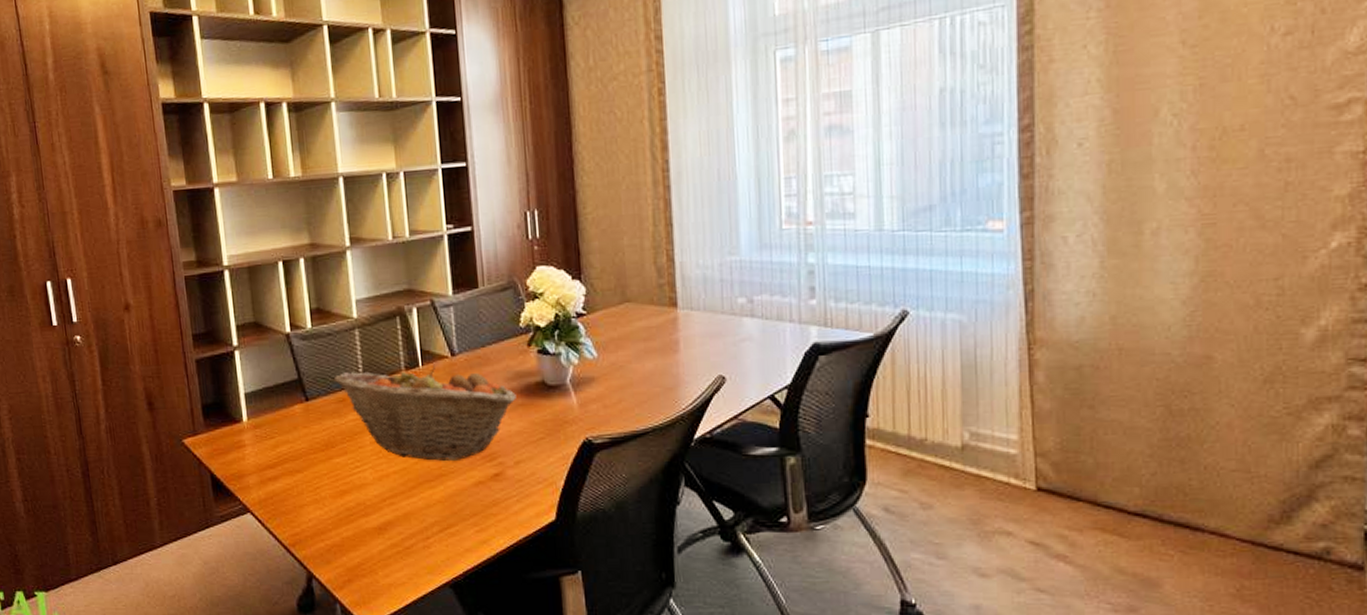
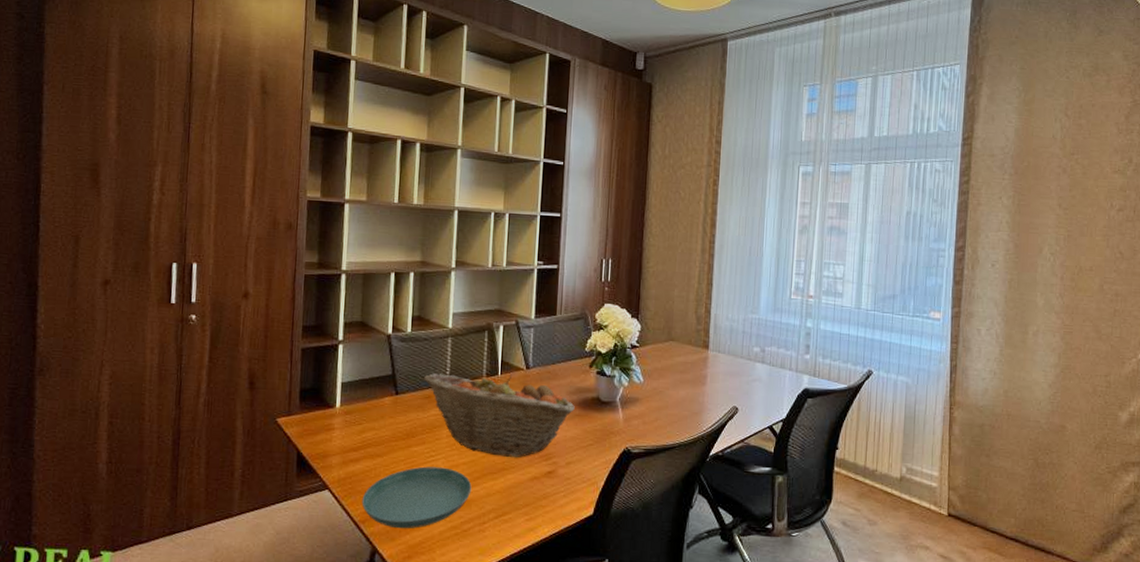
saucer: none [288,479,408,550] -> present [361,466,472,529]

